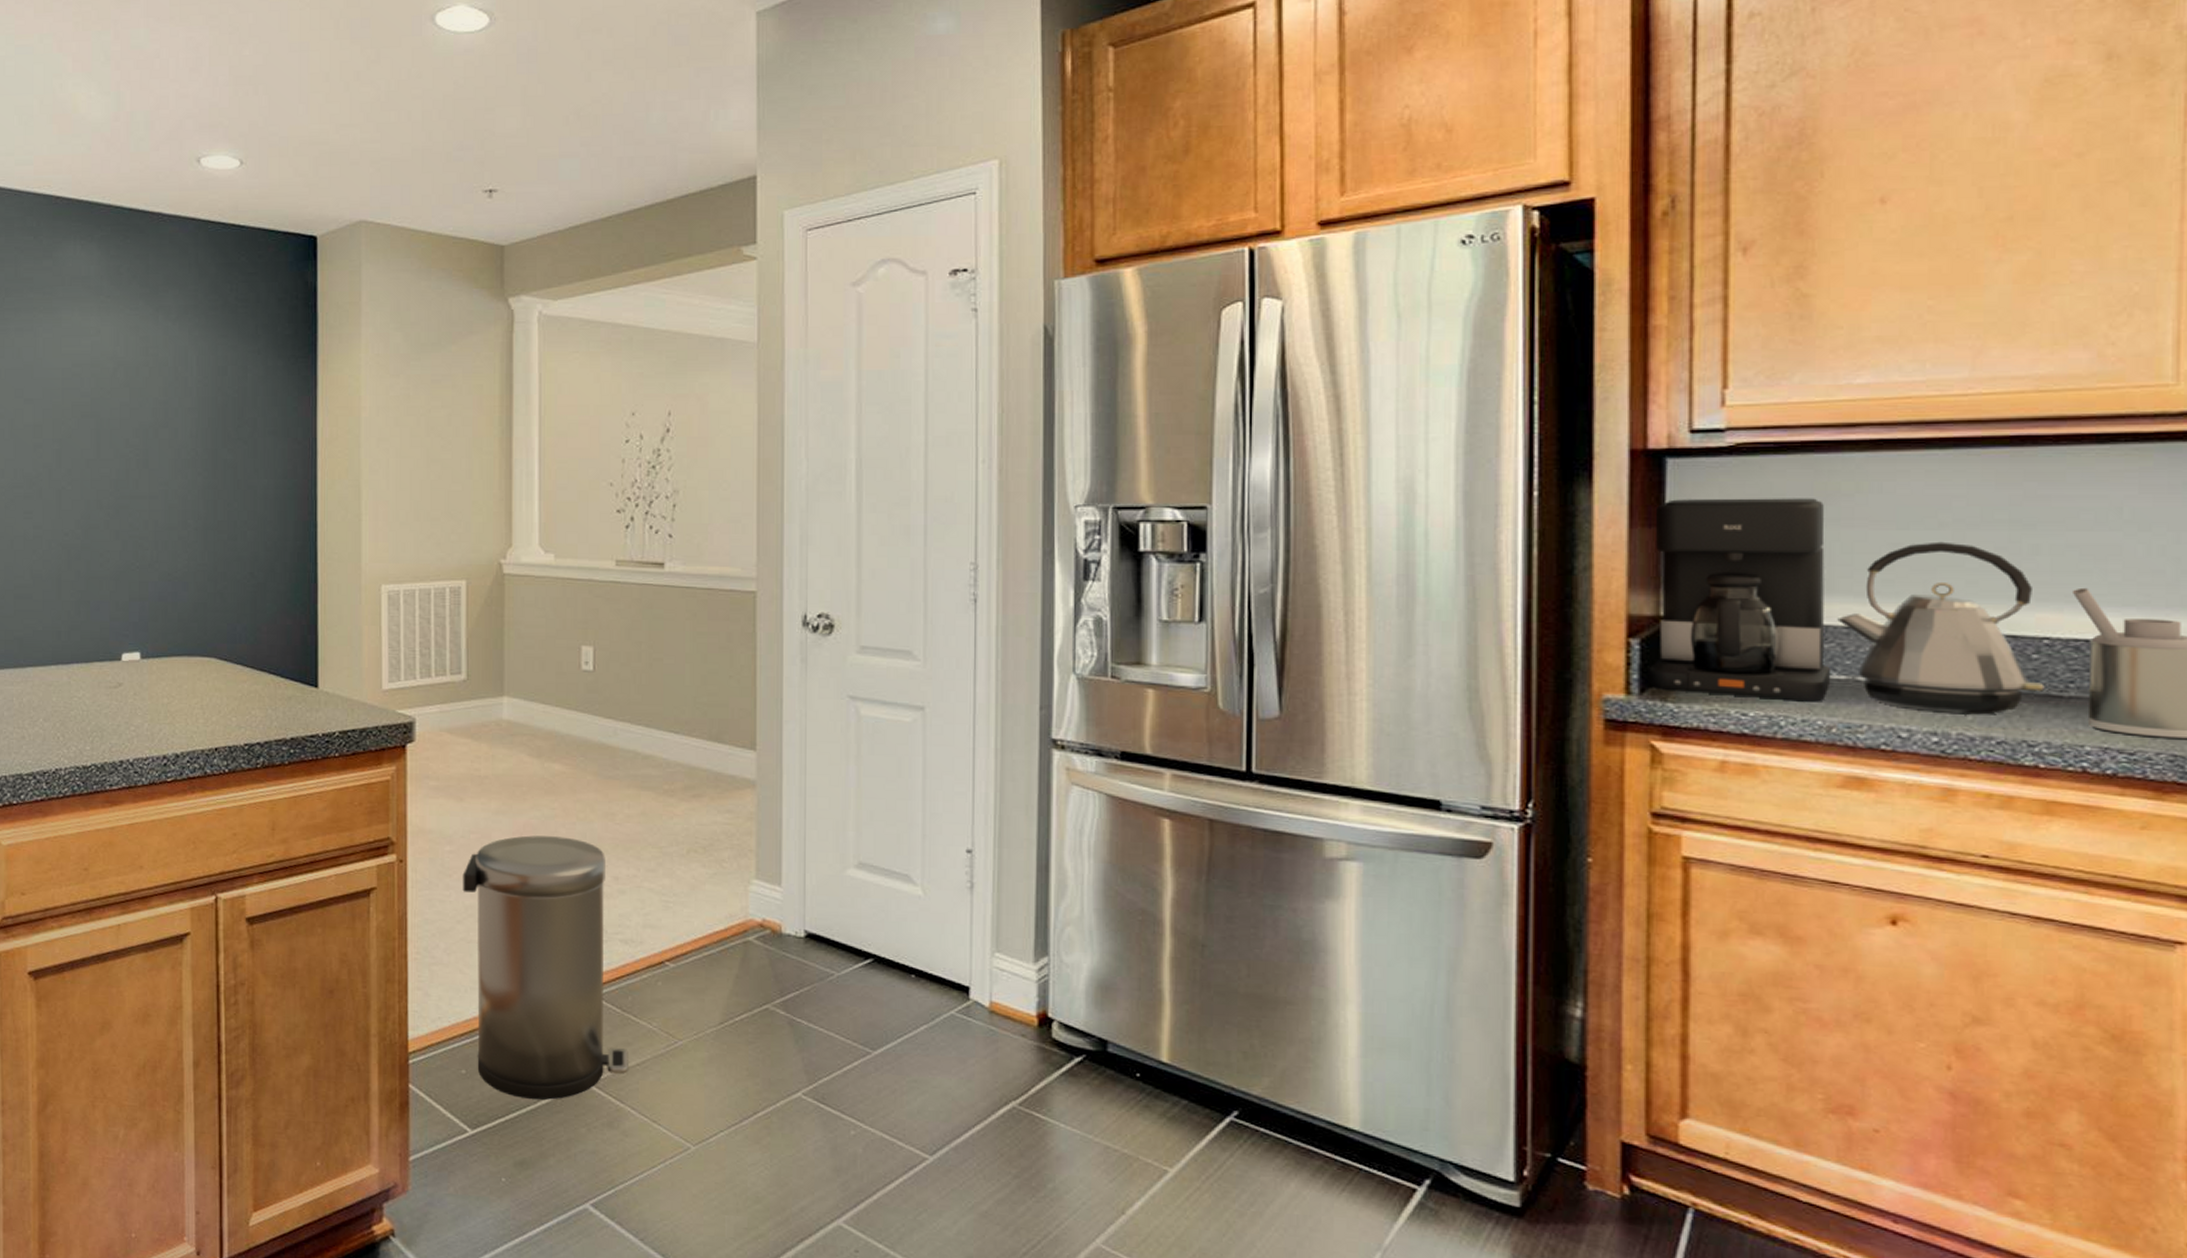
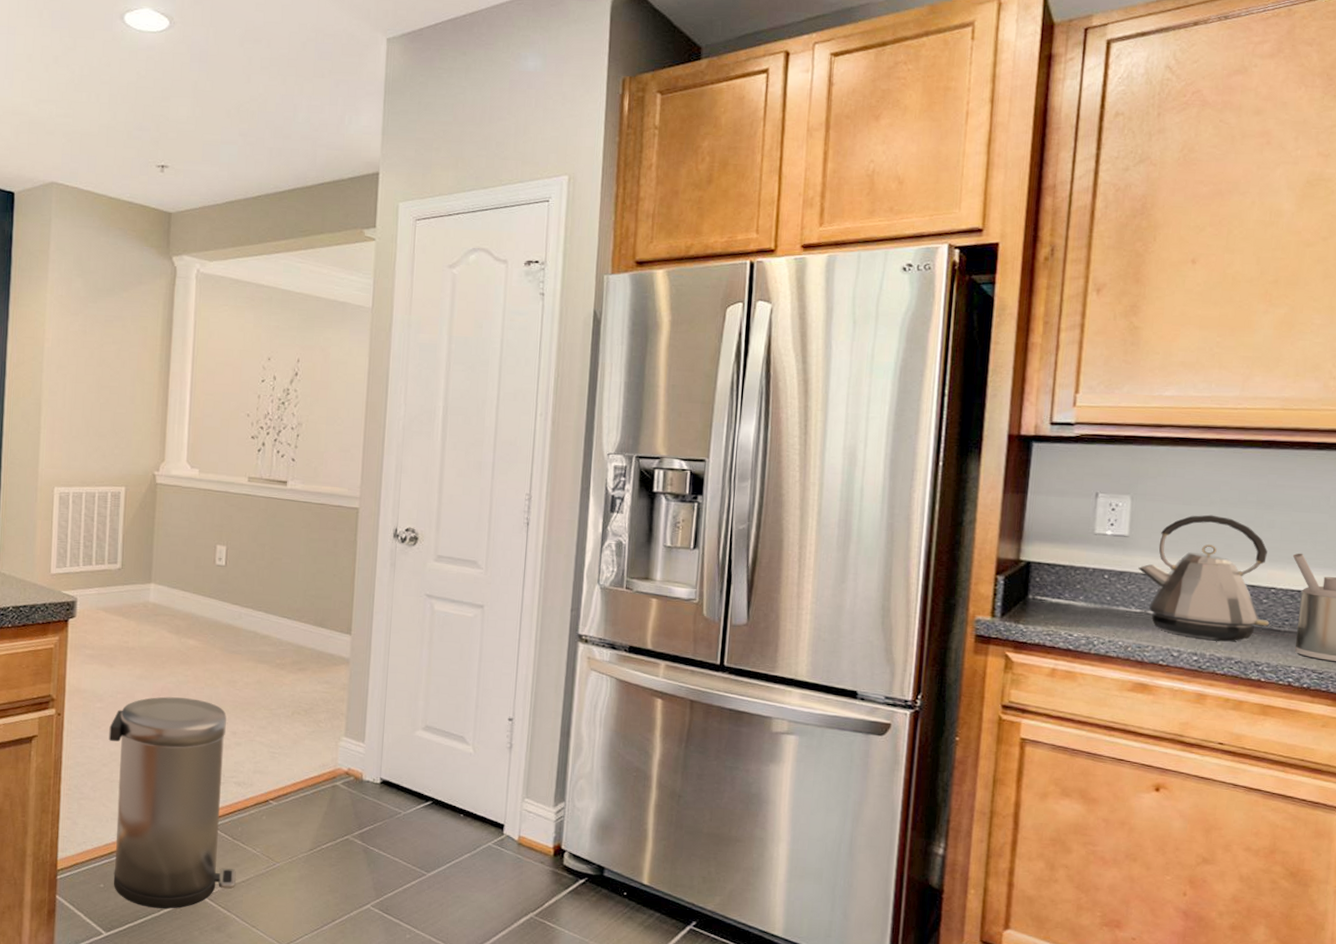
coffee maker: present [1646,498,1831,702] -> none [1006,473,1136,628]

